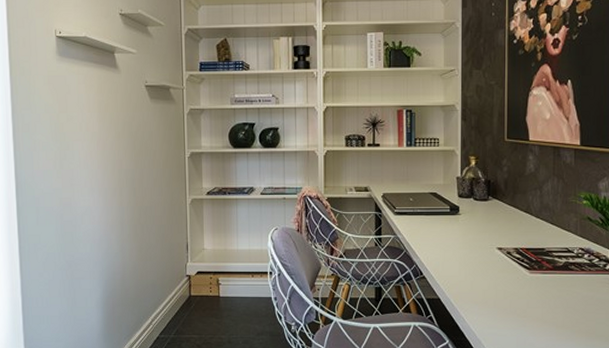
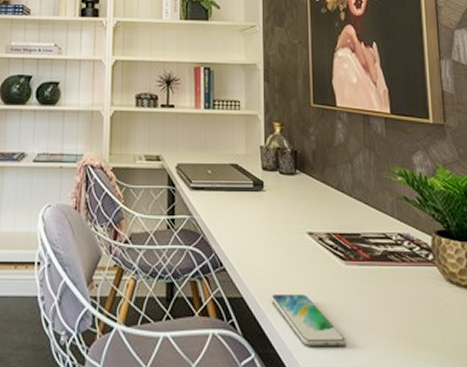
smartphone: none [463,297,528,335] -> present [271,295,347,346]

